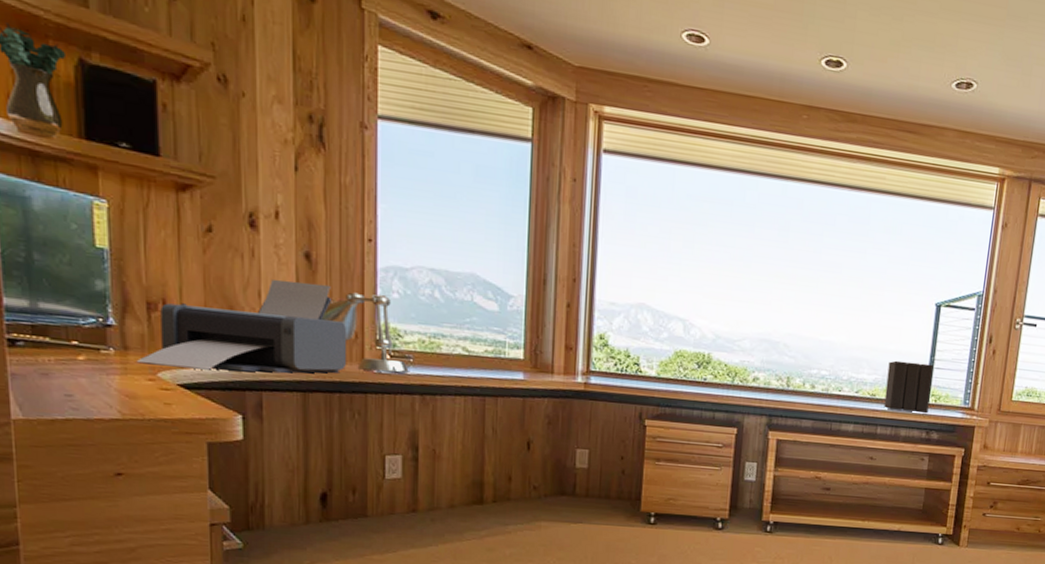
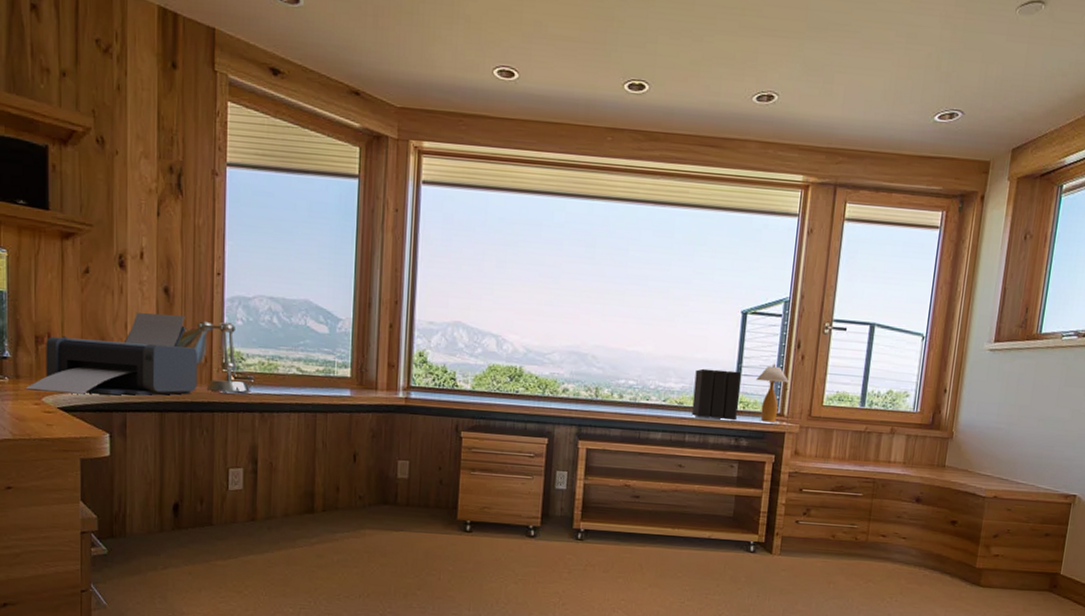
table lamp: none [948,356,981,417] -> present [756,362,790,423]

